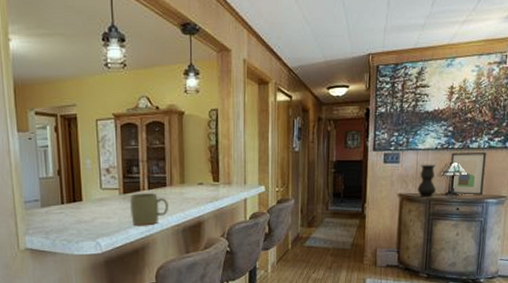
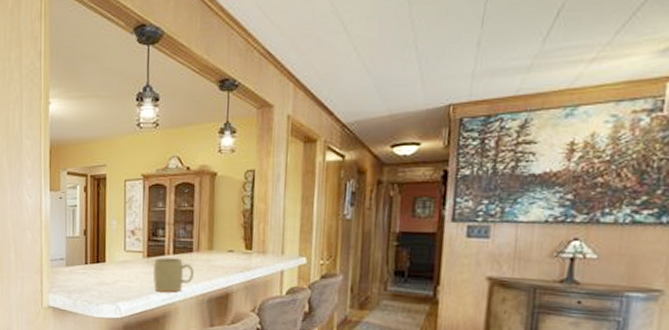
vase: present [417,164,436,197] -> none [515,241,546,284]
picture frame: present [448,153,487,195] -> none [564,228,629,286]

